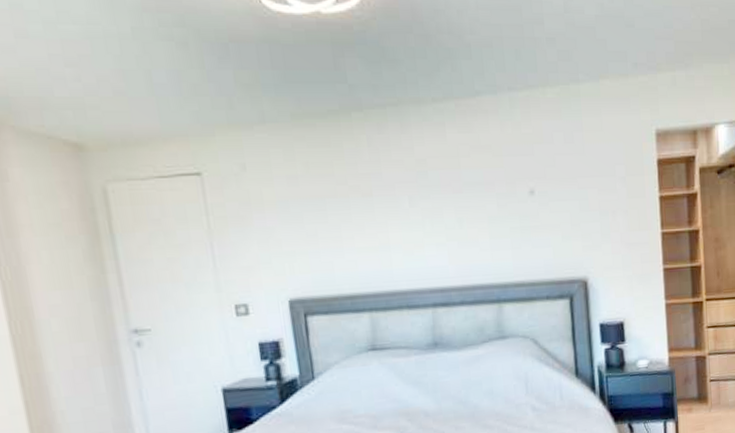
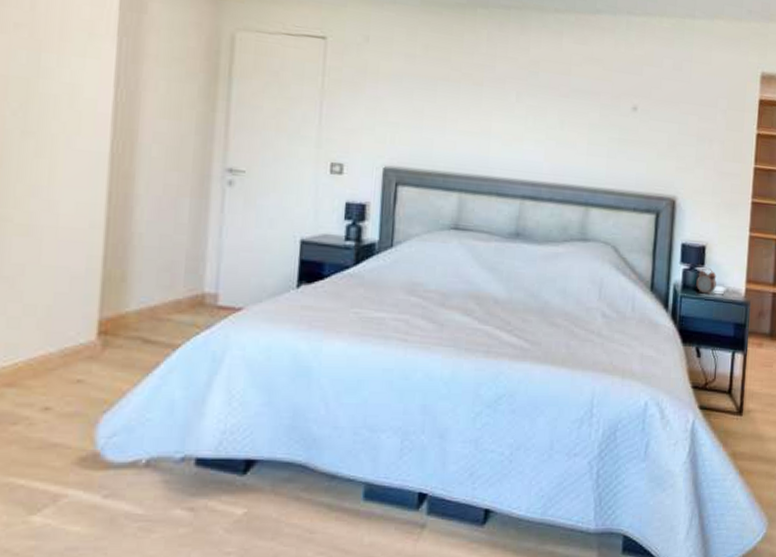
alarm clock: none [619,343,639,371] -> present [696,268,717,294]

